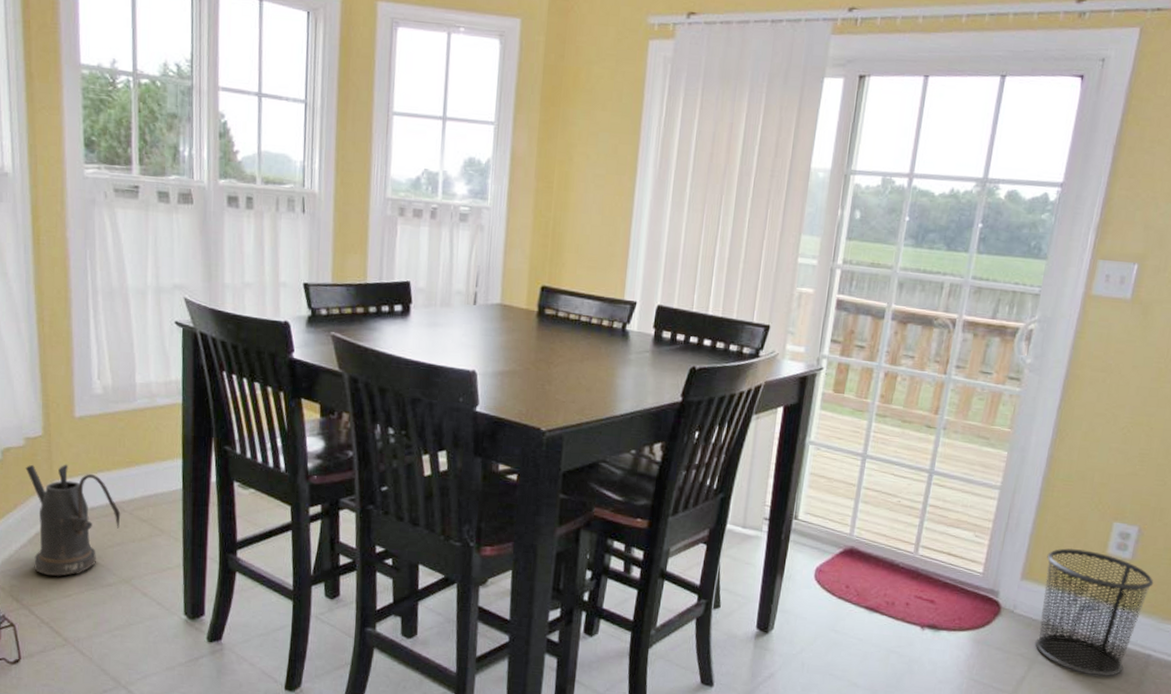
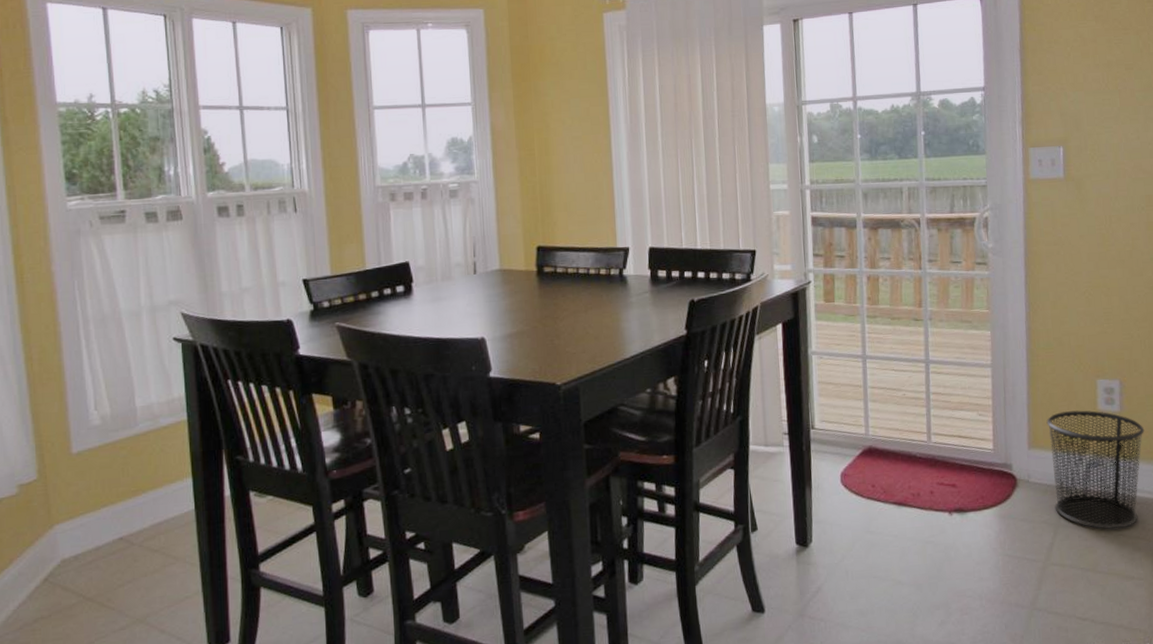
watering can: present [25,464,121,576] -> none [20,505,130,632]

